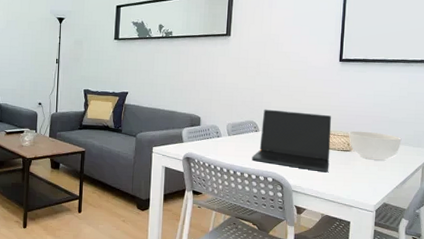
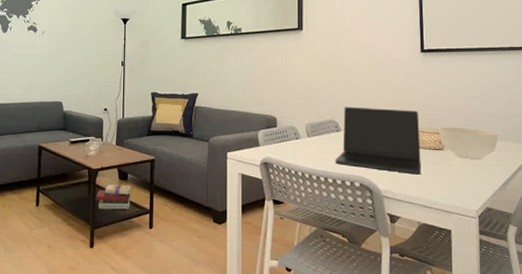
books: none [29,172,62,197] -> present [96,184,131,211]

